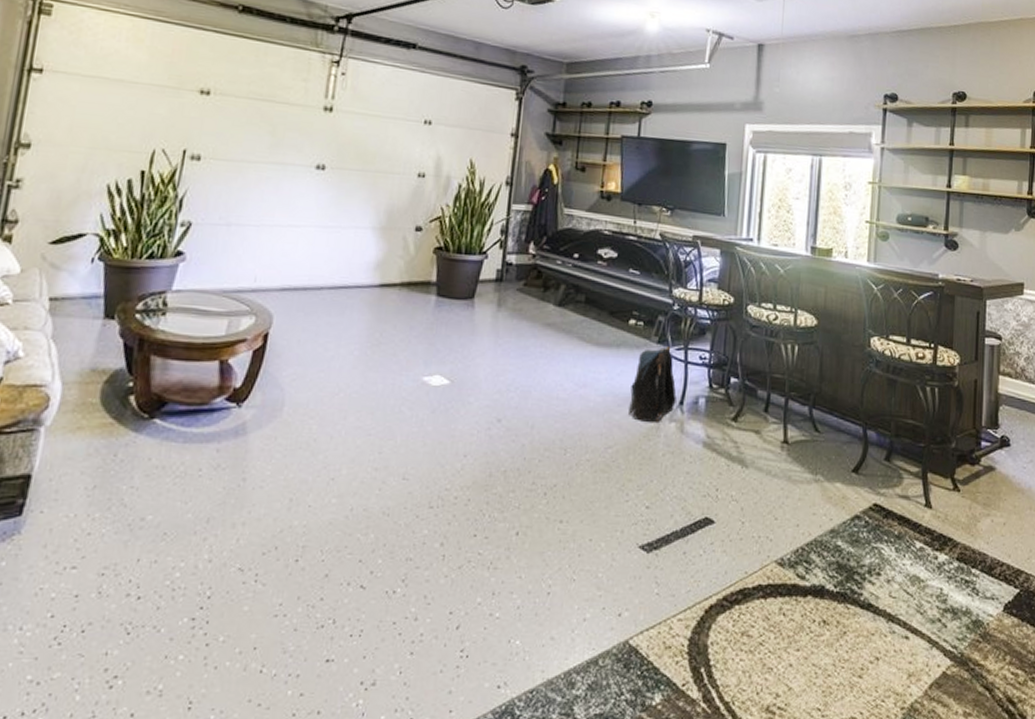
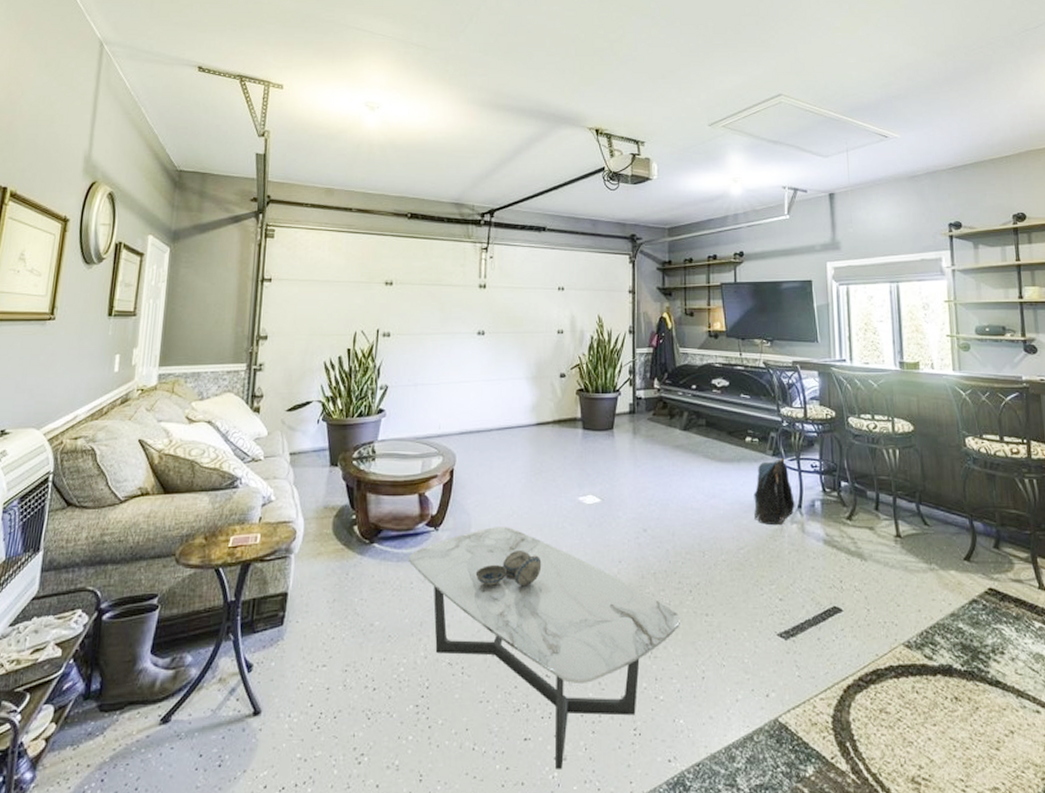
coffee table: none [198,406,530,696] -> present [408,527,680,769]
decorative bowl: none [284,435,370,480] -> present [475,549,542,587]

